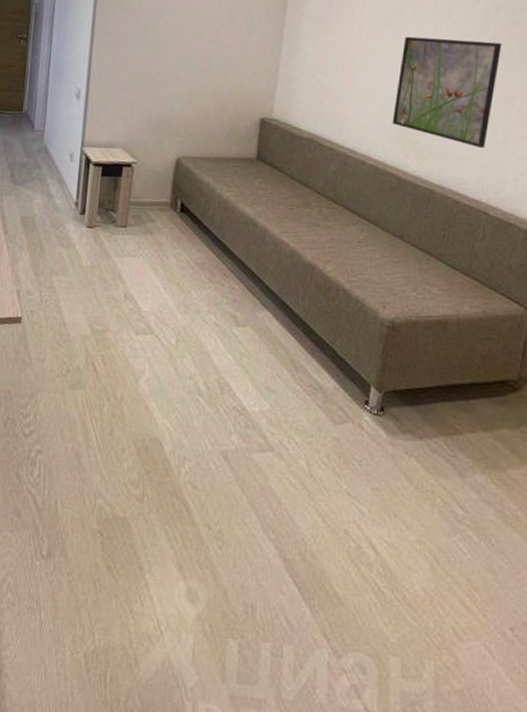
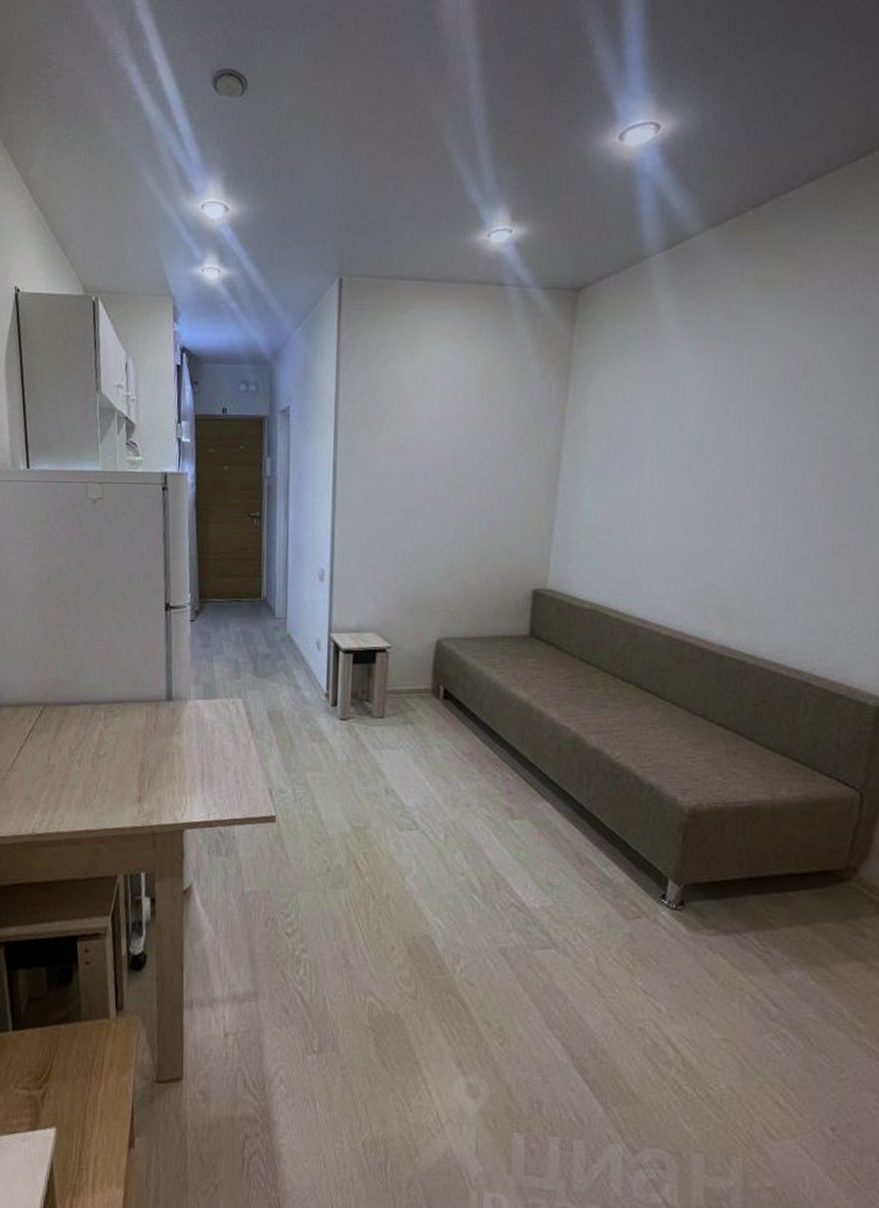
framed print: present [392,36,502,149] -> none [692,480,833,610]

